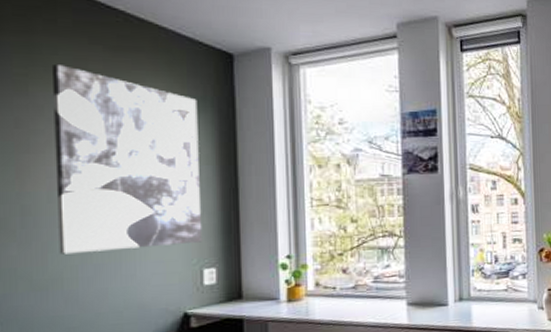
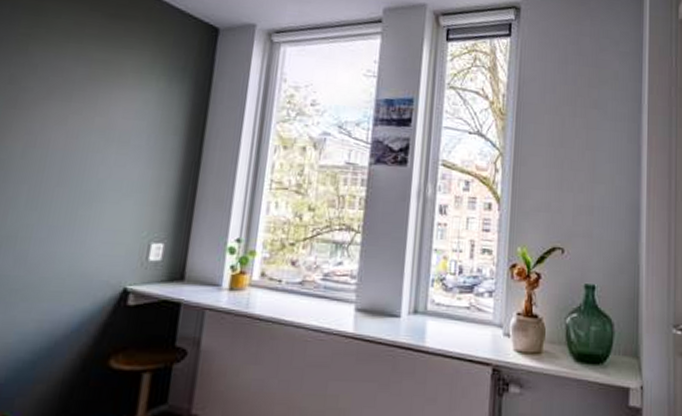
wall art: present [51,63,203,255] -> none [20,26,178,215]

